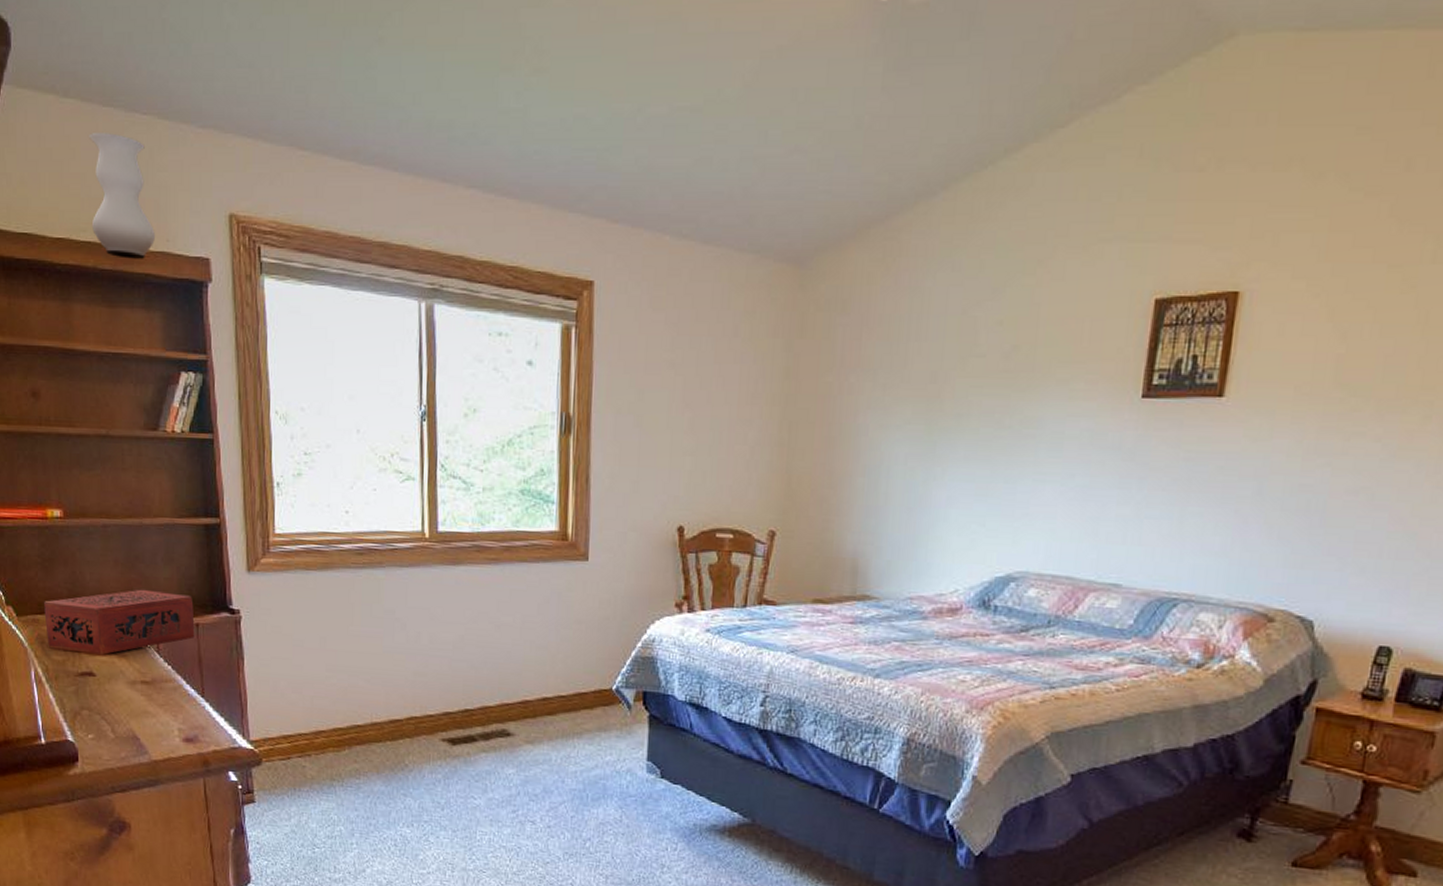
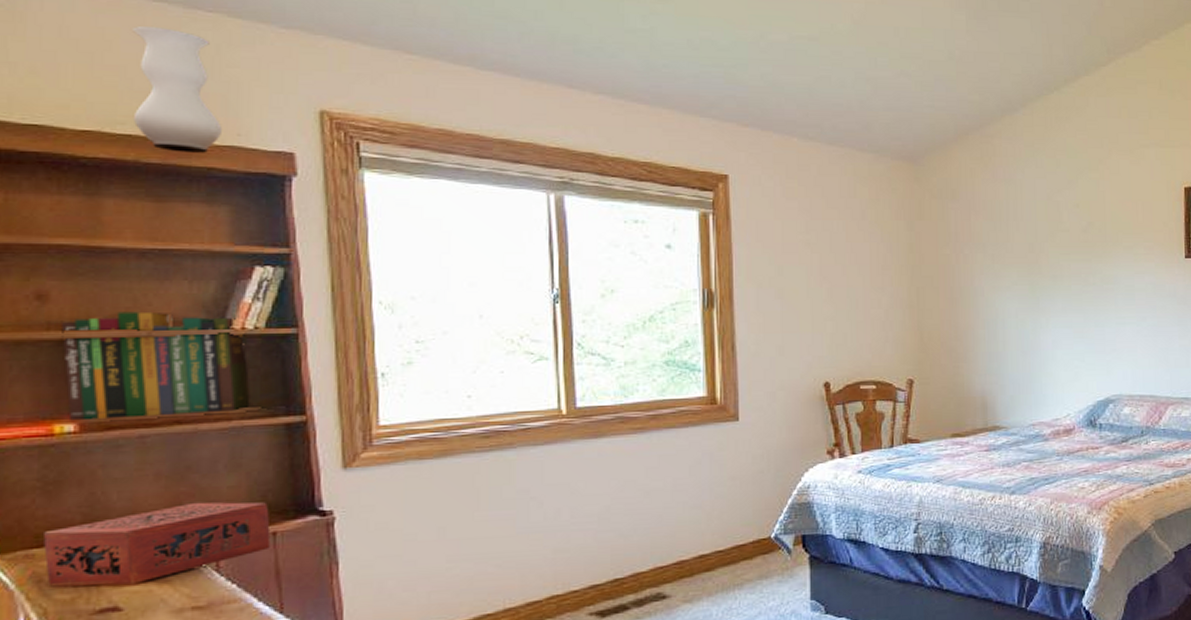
books: none [50,410,179,510] -> present [62,311,250,421]

